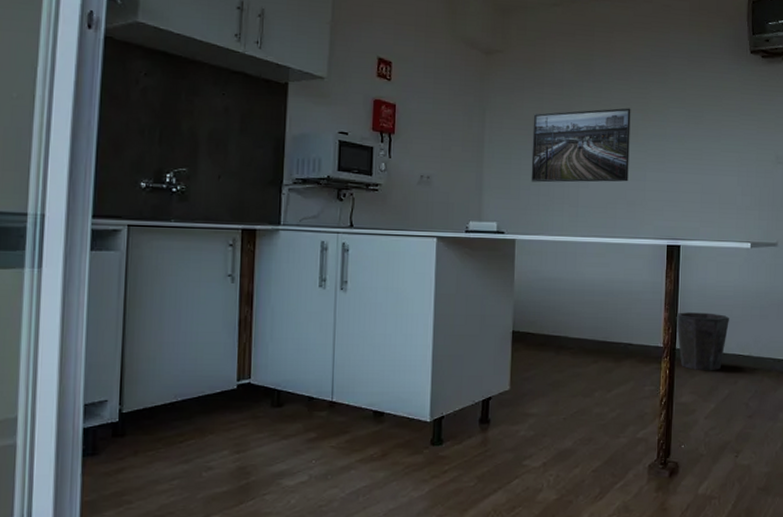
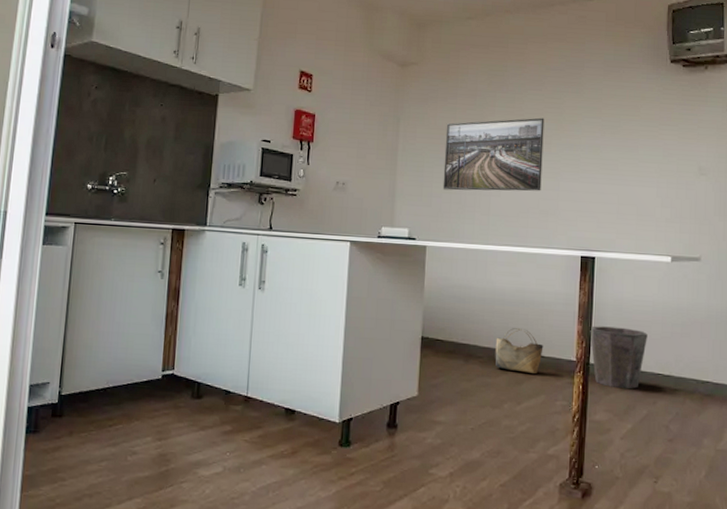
basket: none [585,318,632,362] -> present [495,328,544,375]

